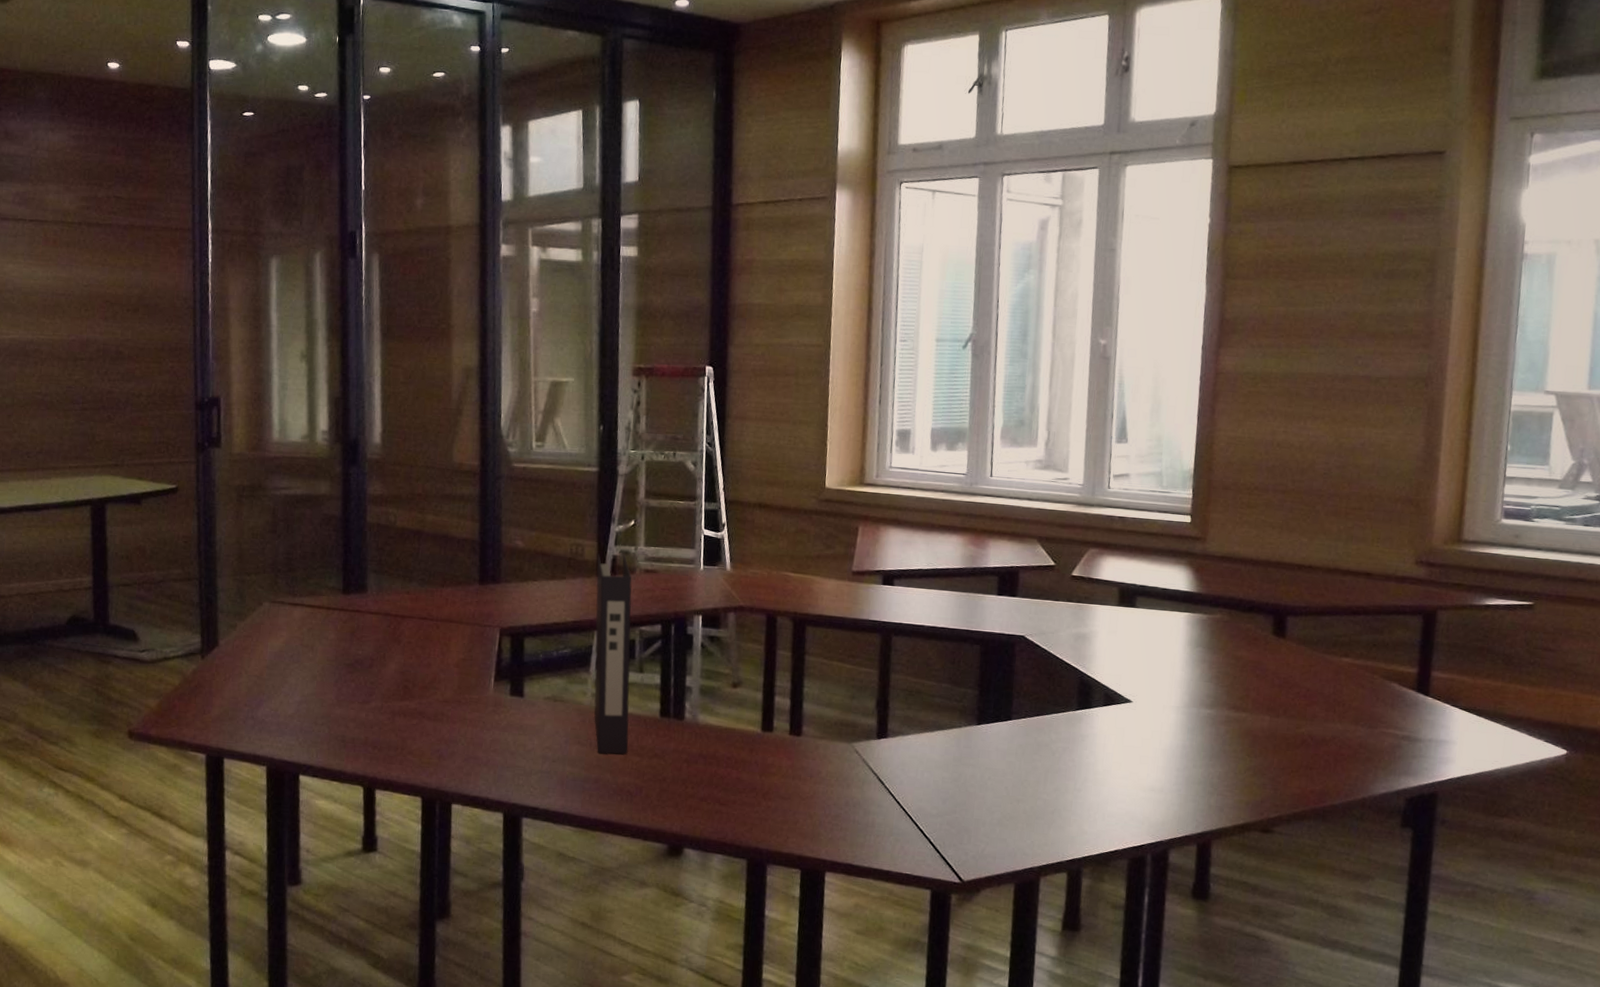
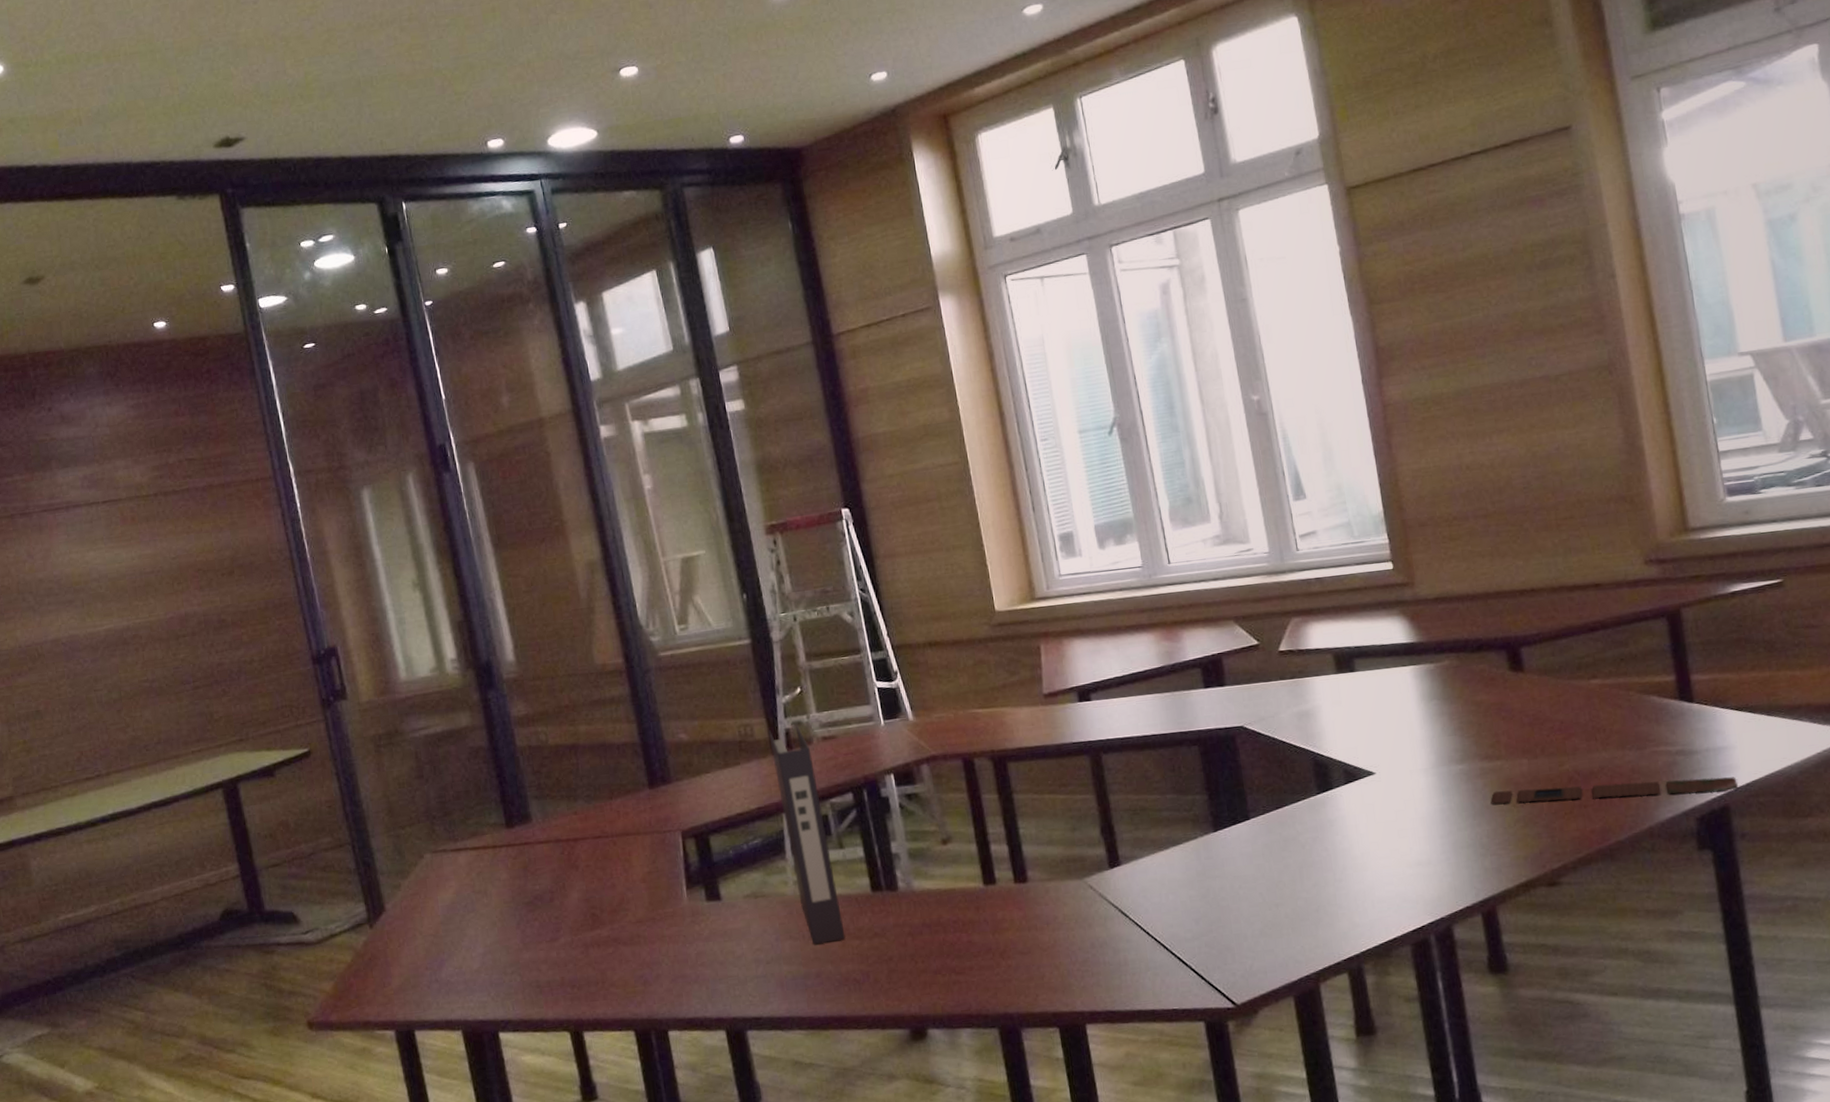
papers: none [1228,739,1450,781] -> present [1490,777,1739,805]

